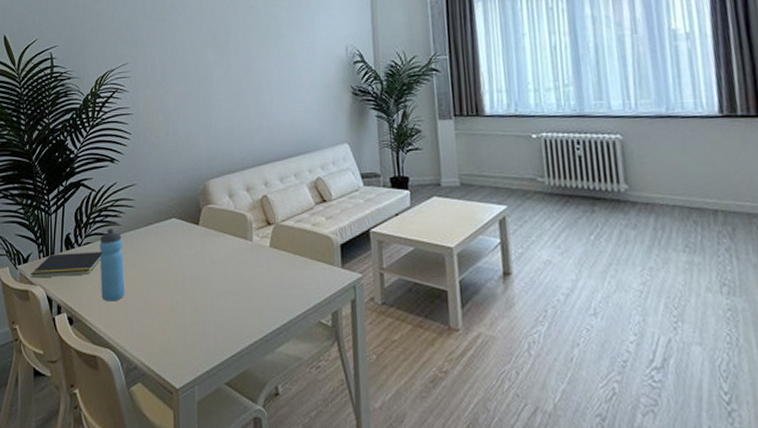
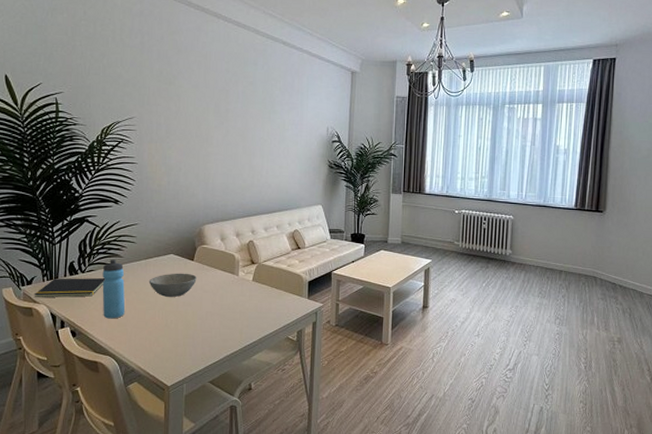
bowl: none [149,241,204,273] -> present [148,273,197,298]

